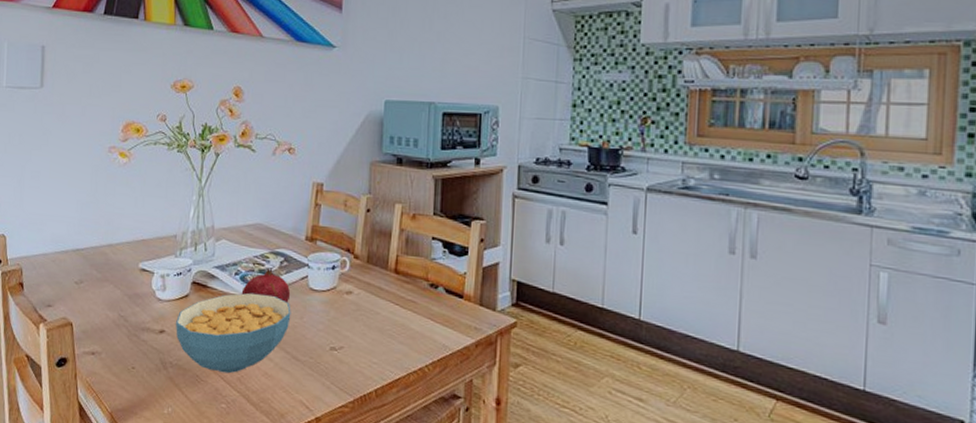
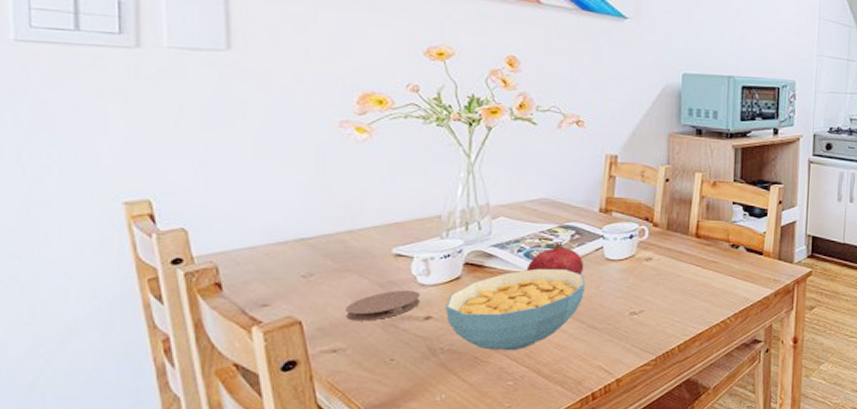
coaster: none [102,302,158,329] -> present [345,290,421,321]

